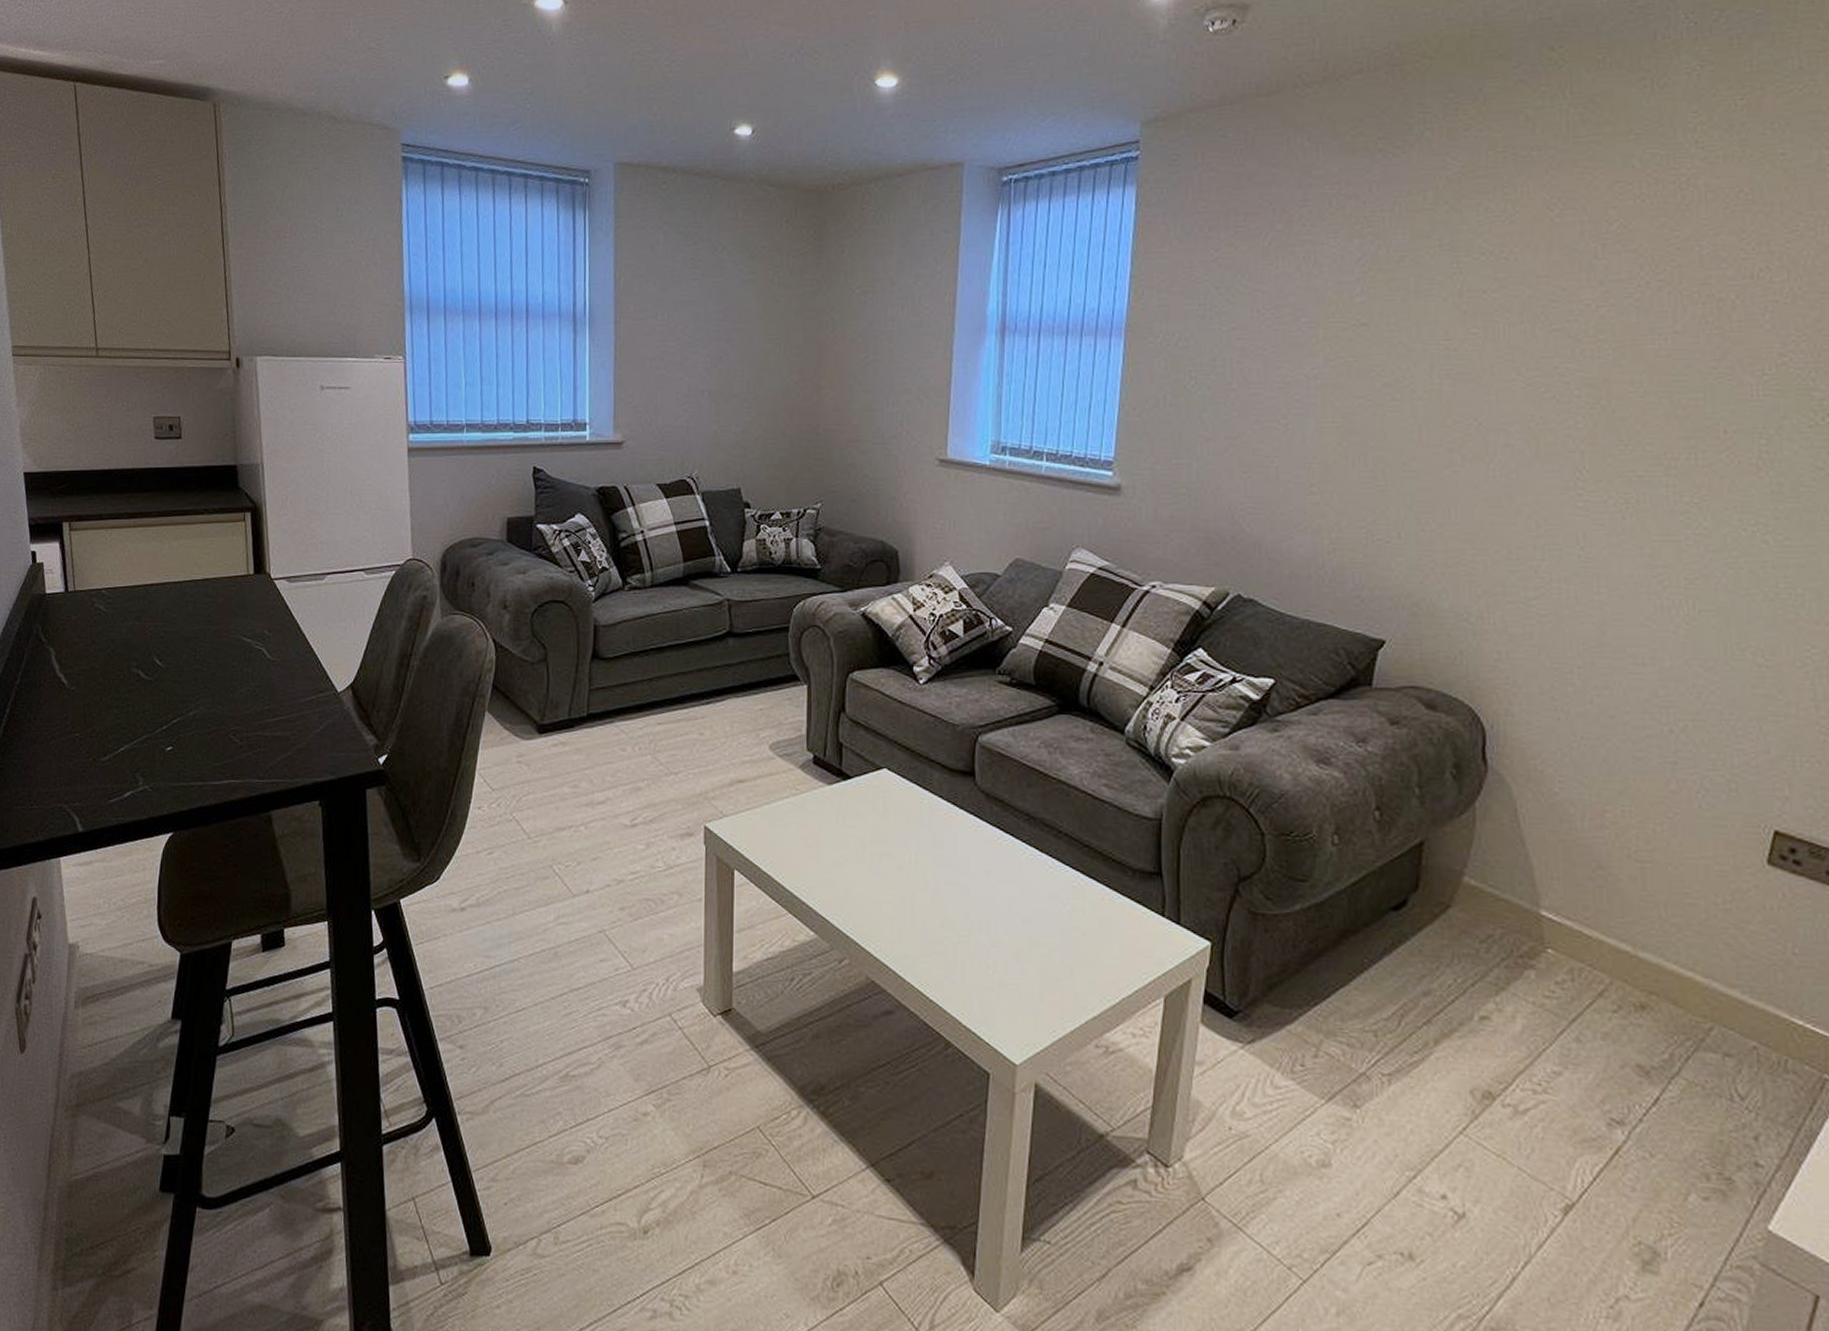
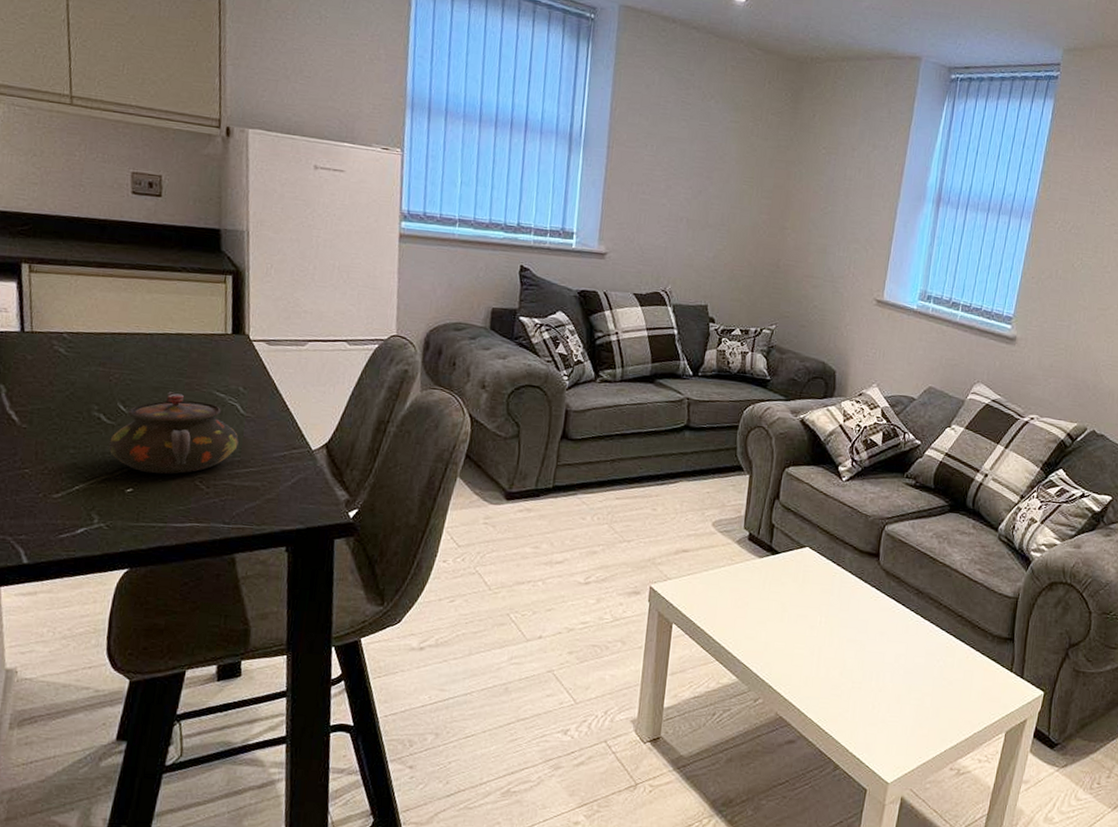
teapot: none [148,641,267,730] -> present [108,392,239,475]

